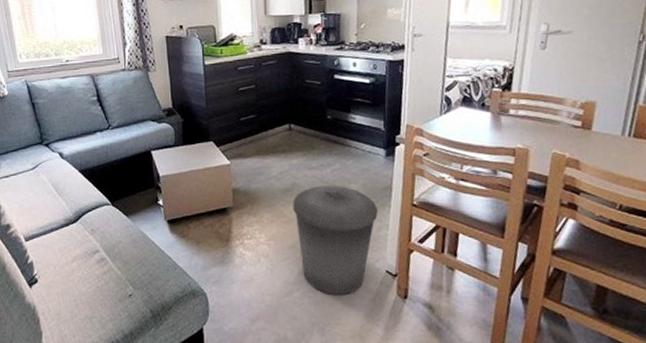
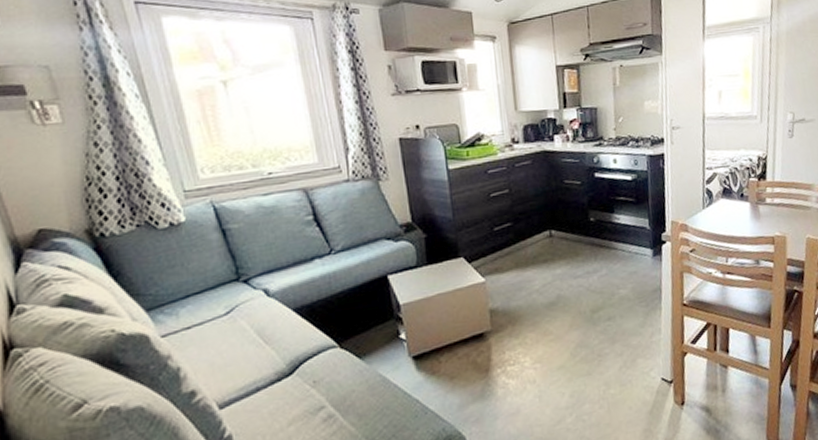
trash can: present [293,185,378,296] -> none [558,293,649,414]

